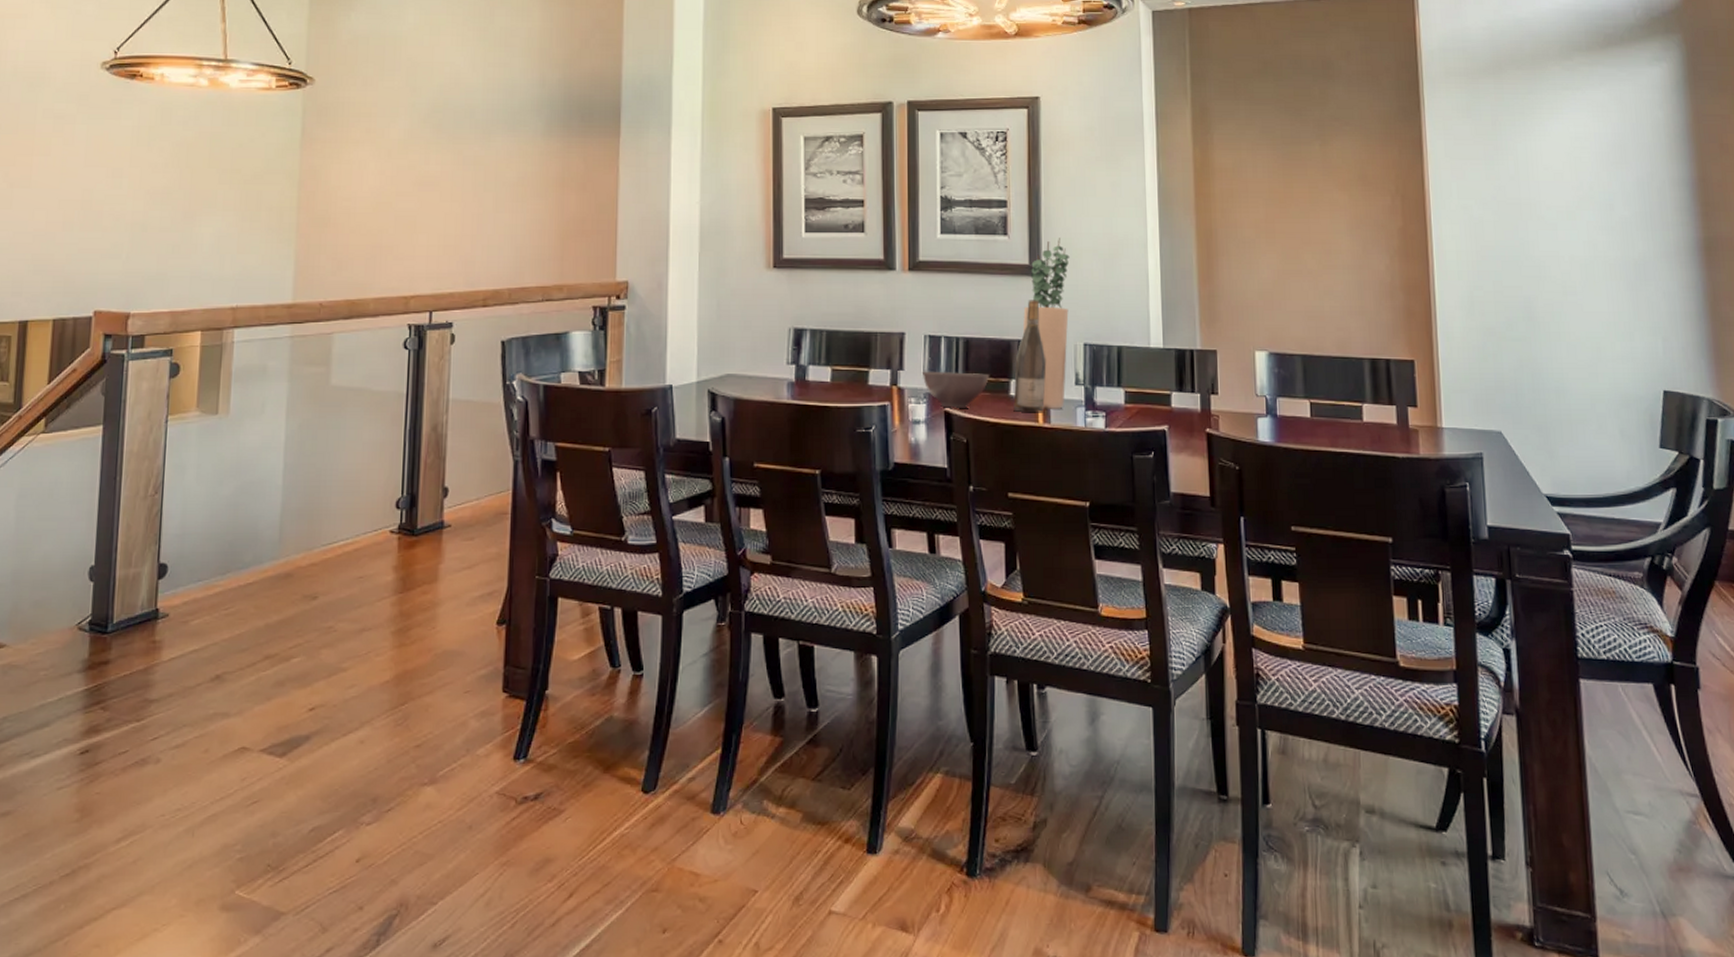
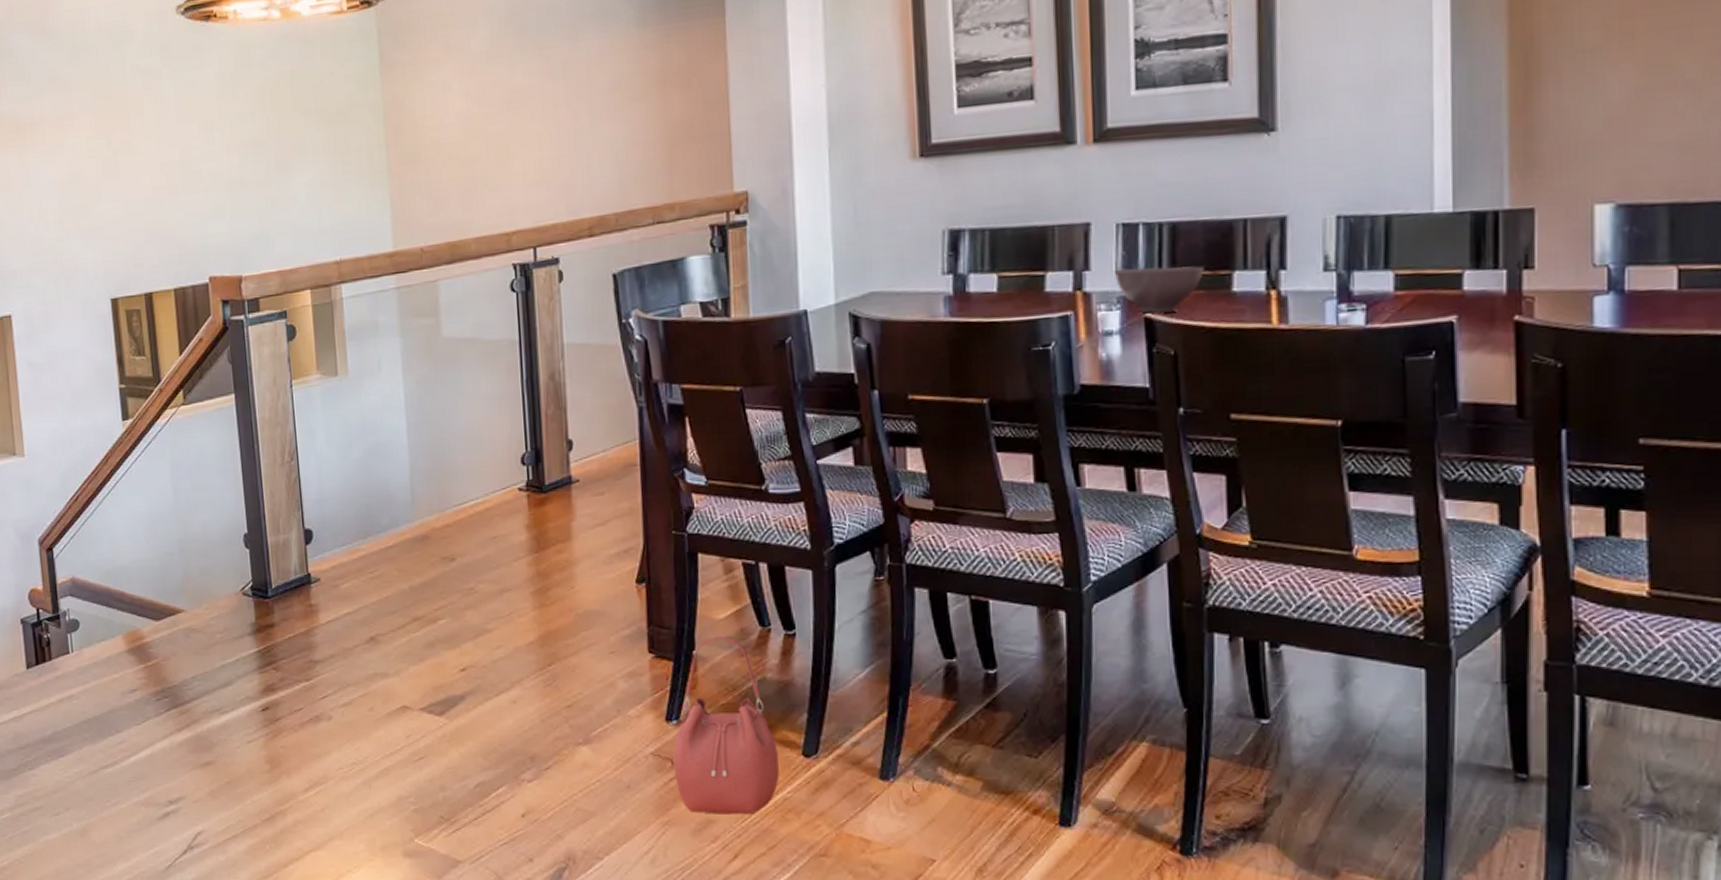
handbag: none [518,677,619,853] -> present [673,637,779,815]
wine bottle: present [1013,300,1047,413] -> none [1237,163,1283,312]
vase: present [1022,238,1070,409] -> none [1249,76,1317,306]

